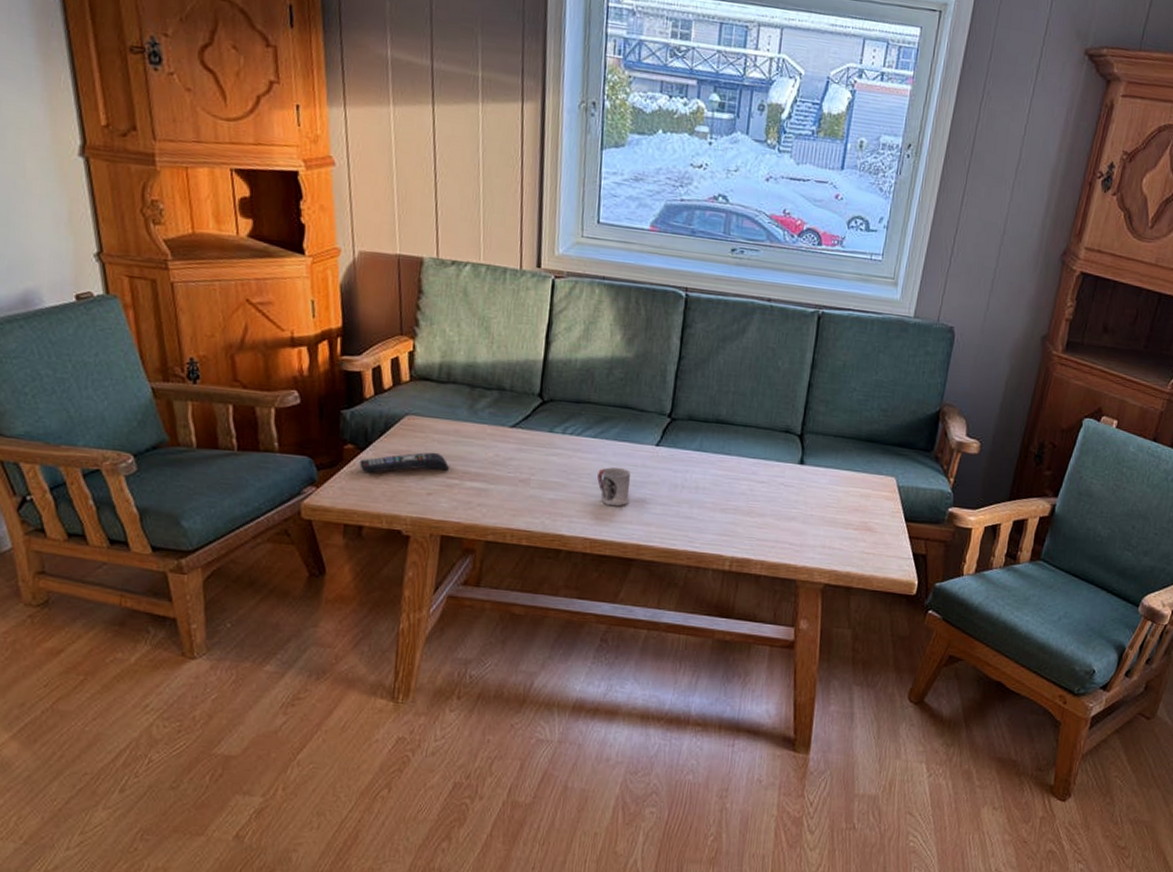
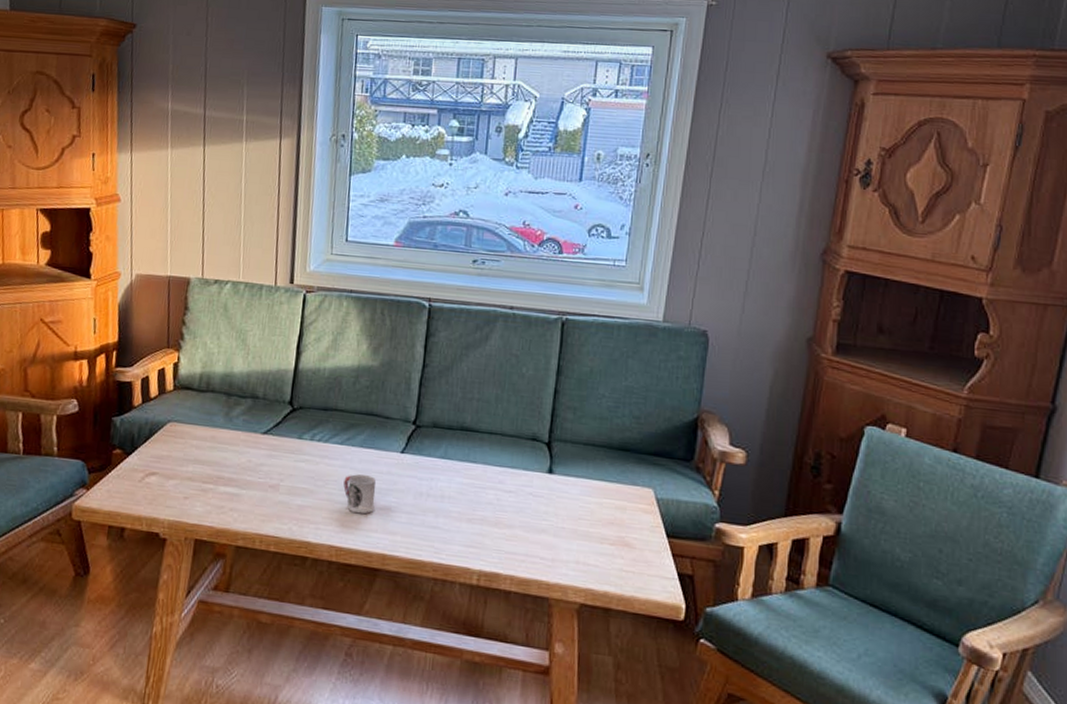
remote control: present [359,452,449,473] -> none [125,457,205,477]

